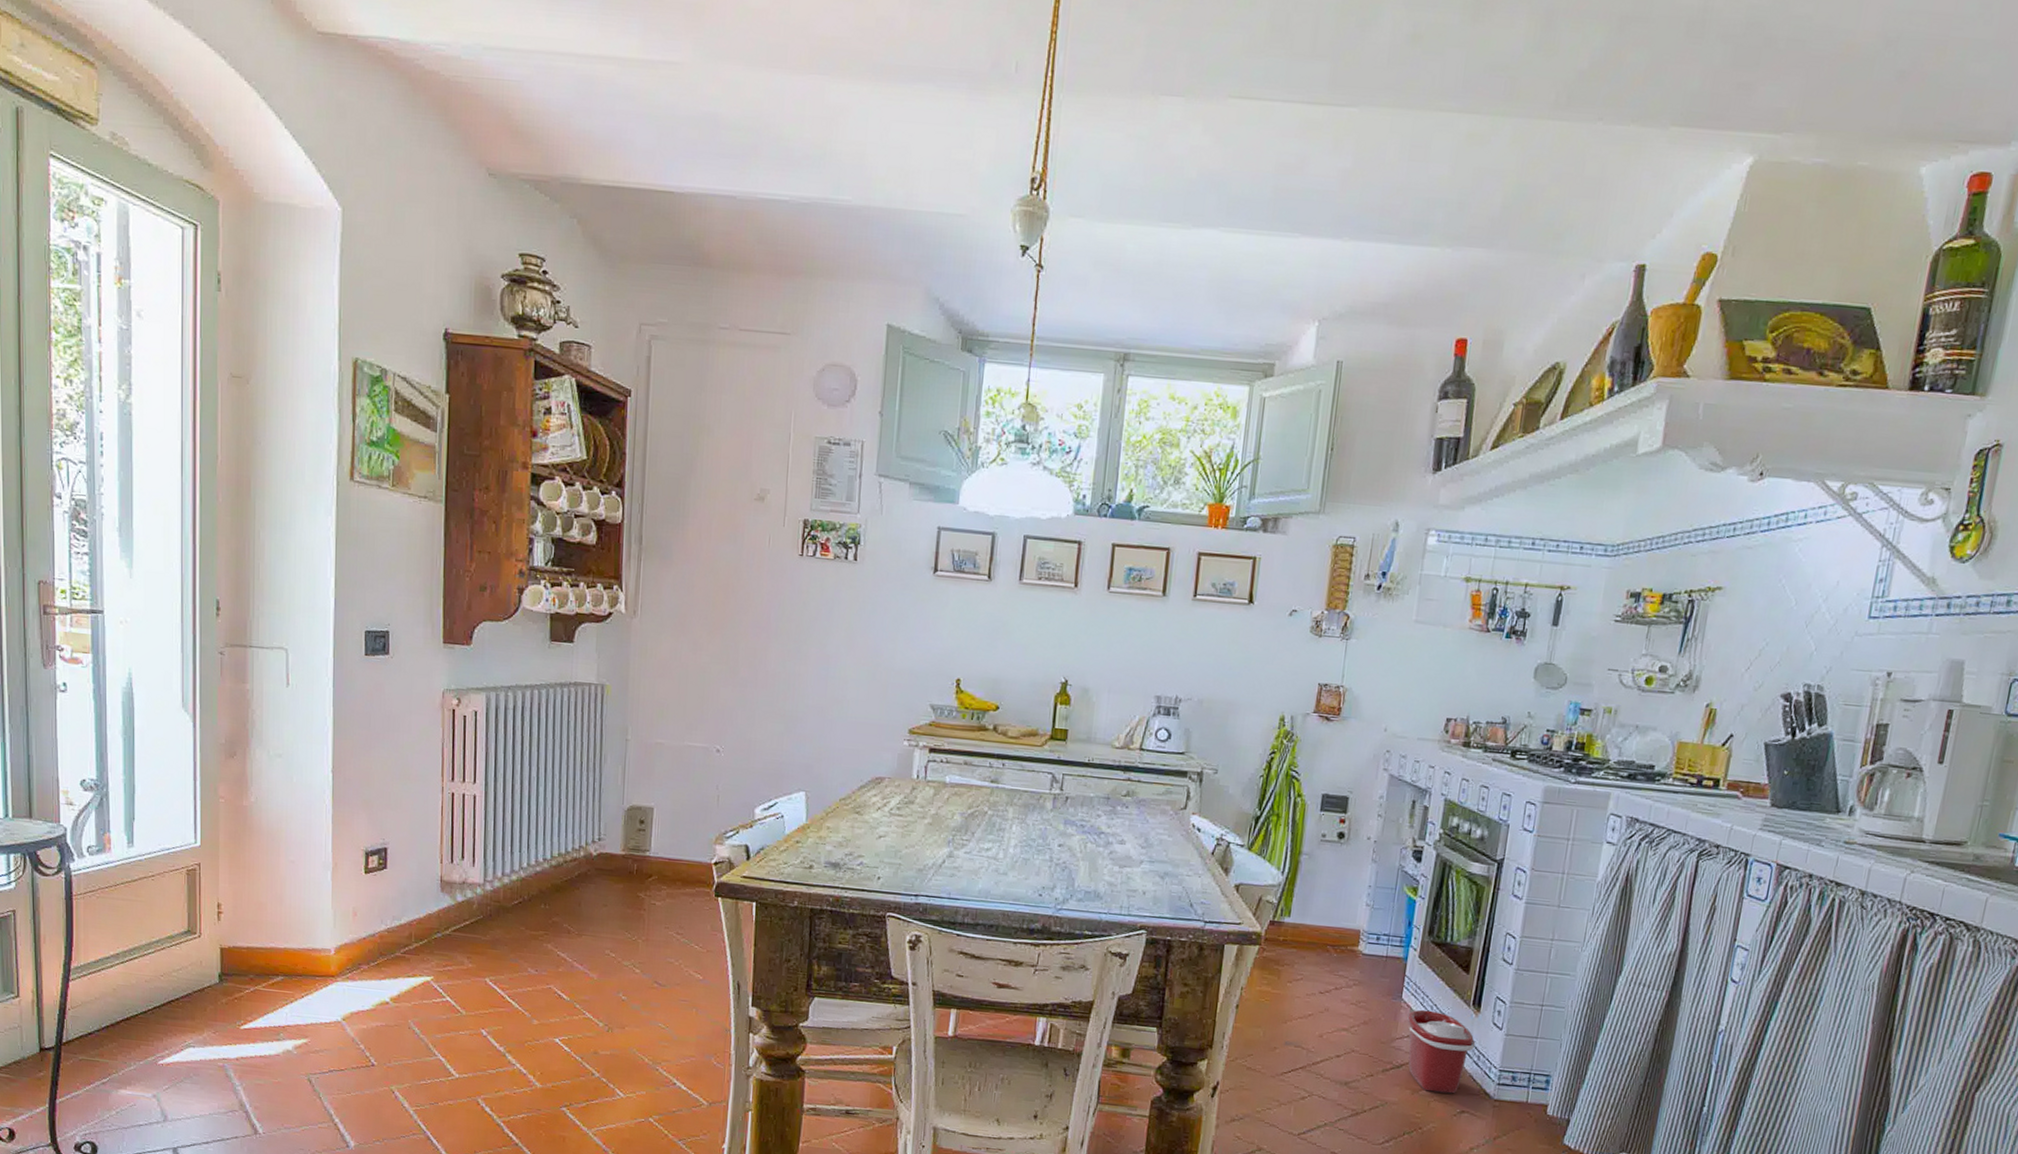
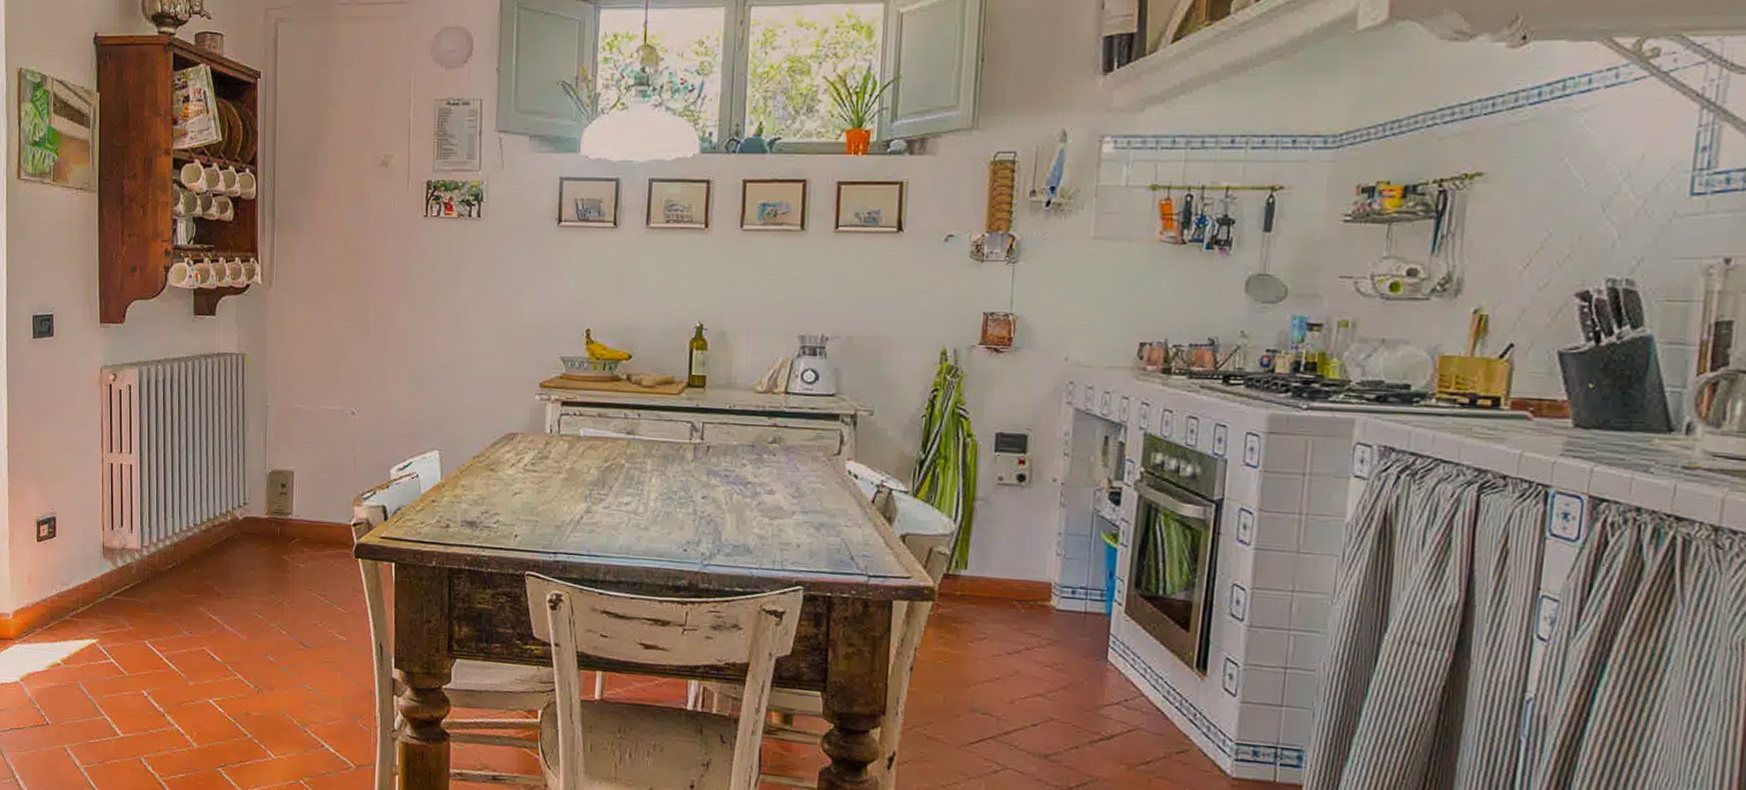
bucket: present [1407,1009,1476,1094] -> none [1116,672,1204,771]

